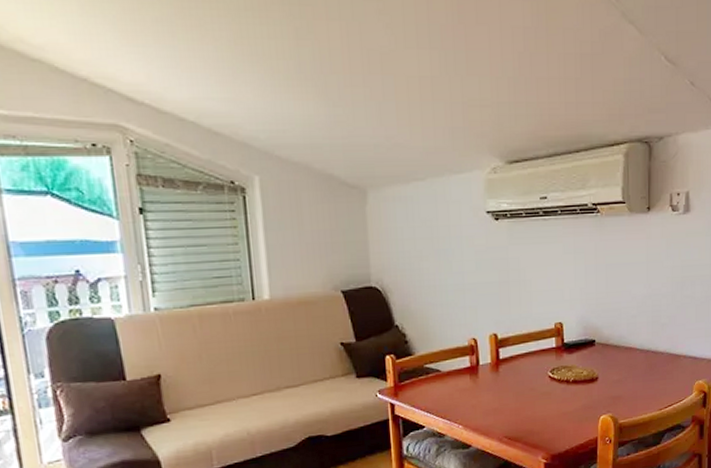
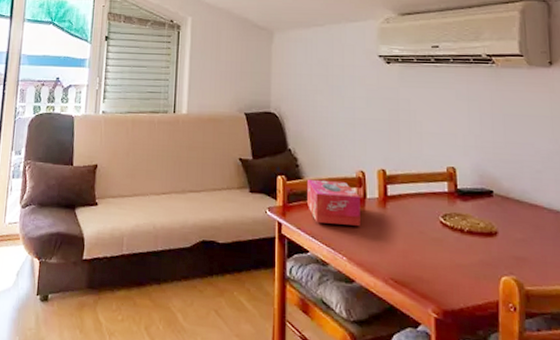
tissue box: none [418,351,474,397] -> present [306,179,360,226]

